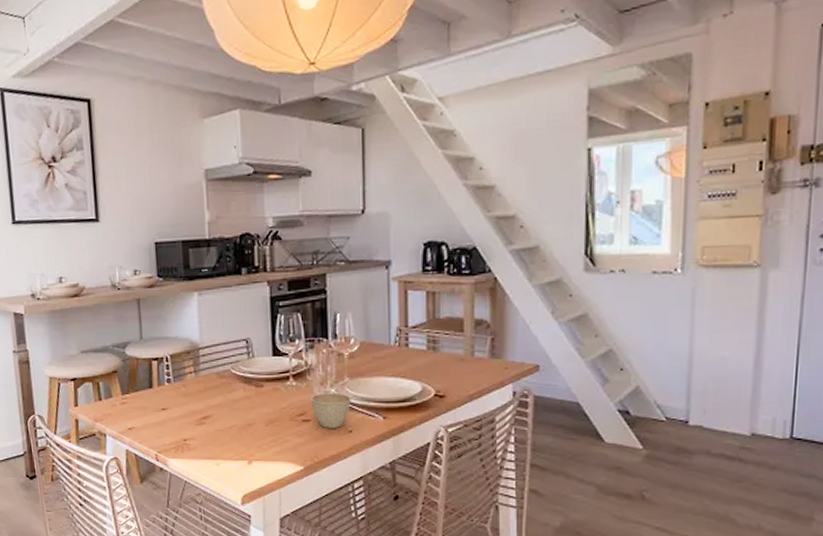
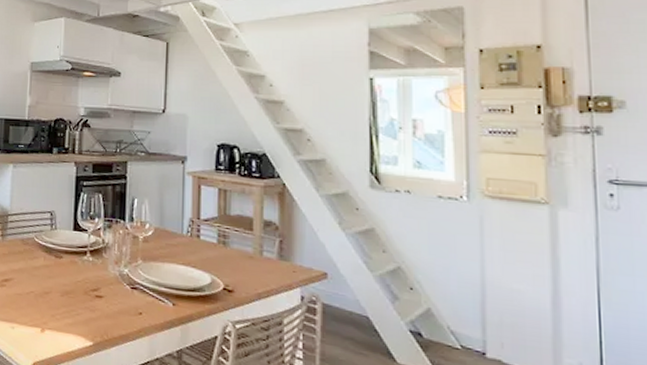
cup: present [311,392,351,428] -> none [105,271,143,308]

